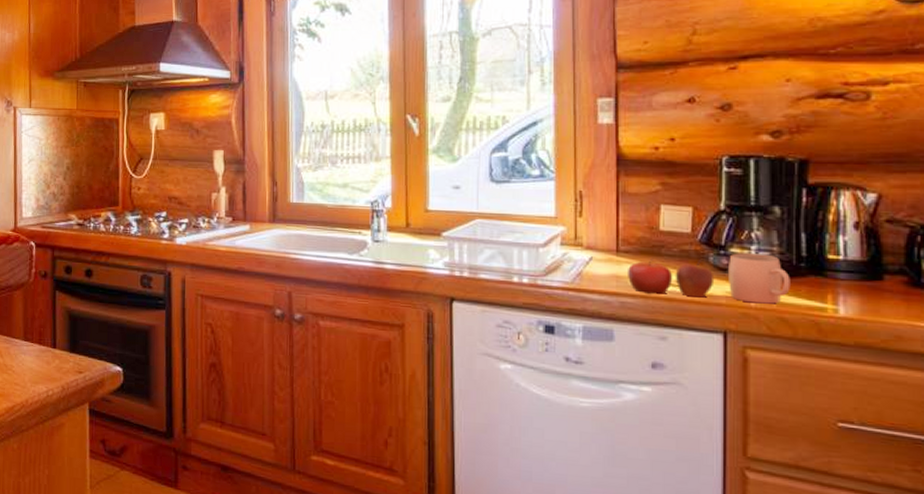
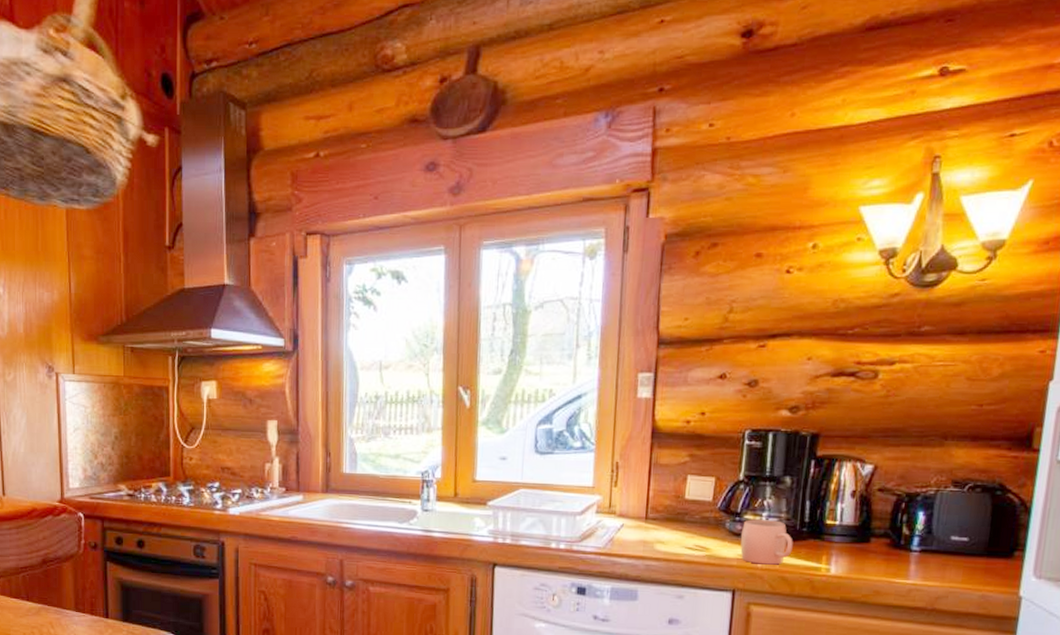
fruit: present [626,258,673,295] -> none [653,524,693,558]
fruit: present [675,260,715,298] -> none [694,526,729,560]

